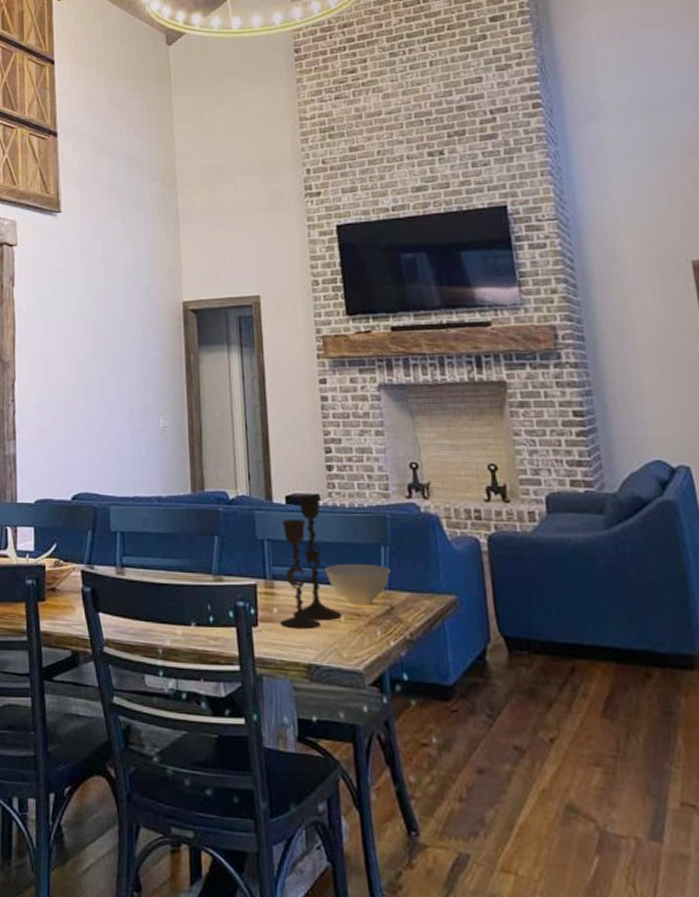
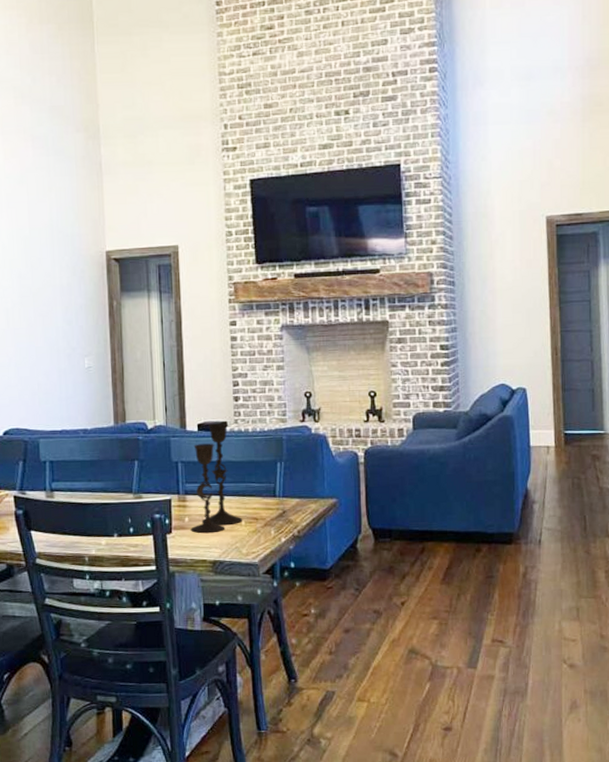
bowl: present [325,563,391,606] -> none [230,477,285,512]

